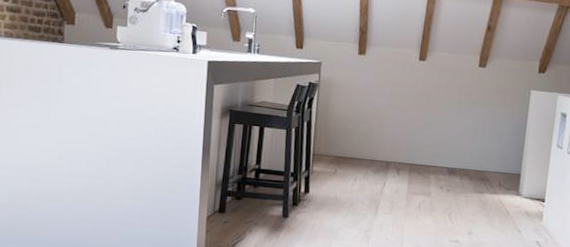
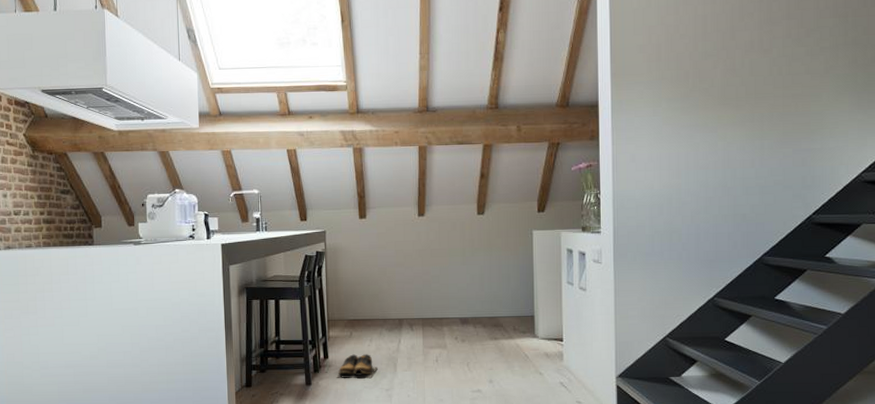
shoes: none [315,191,359,218] -> present [336,354,378,379]

